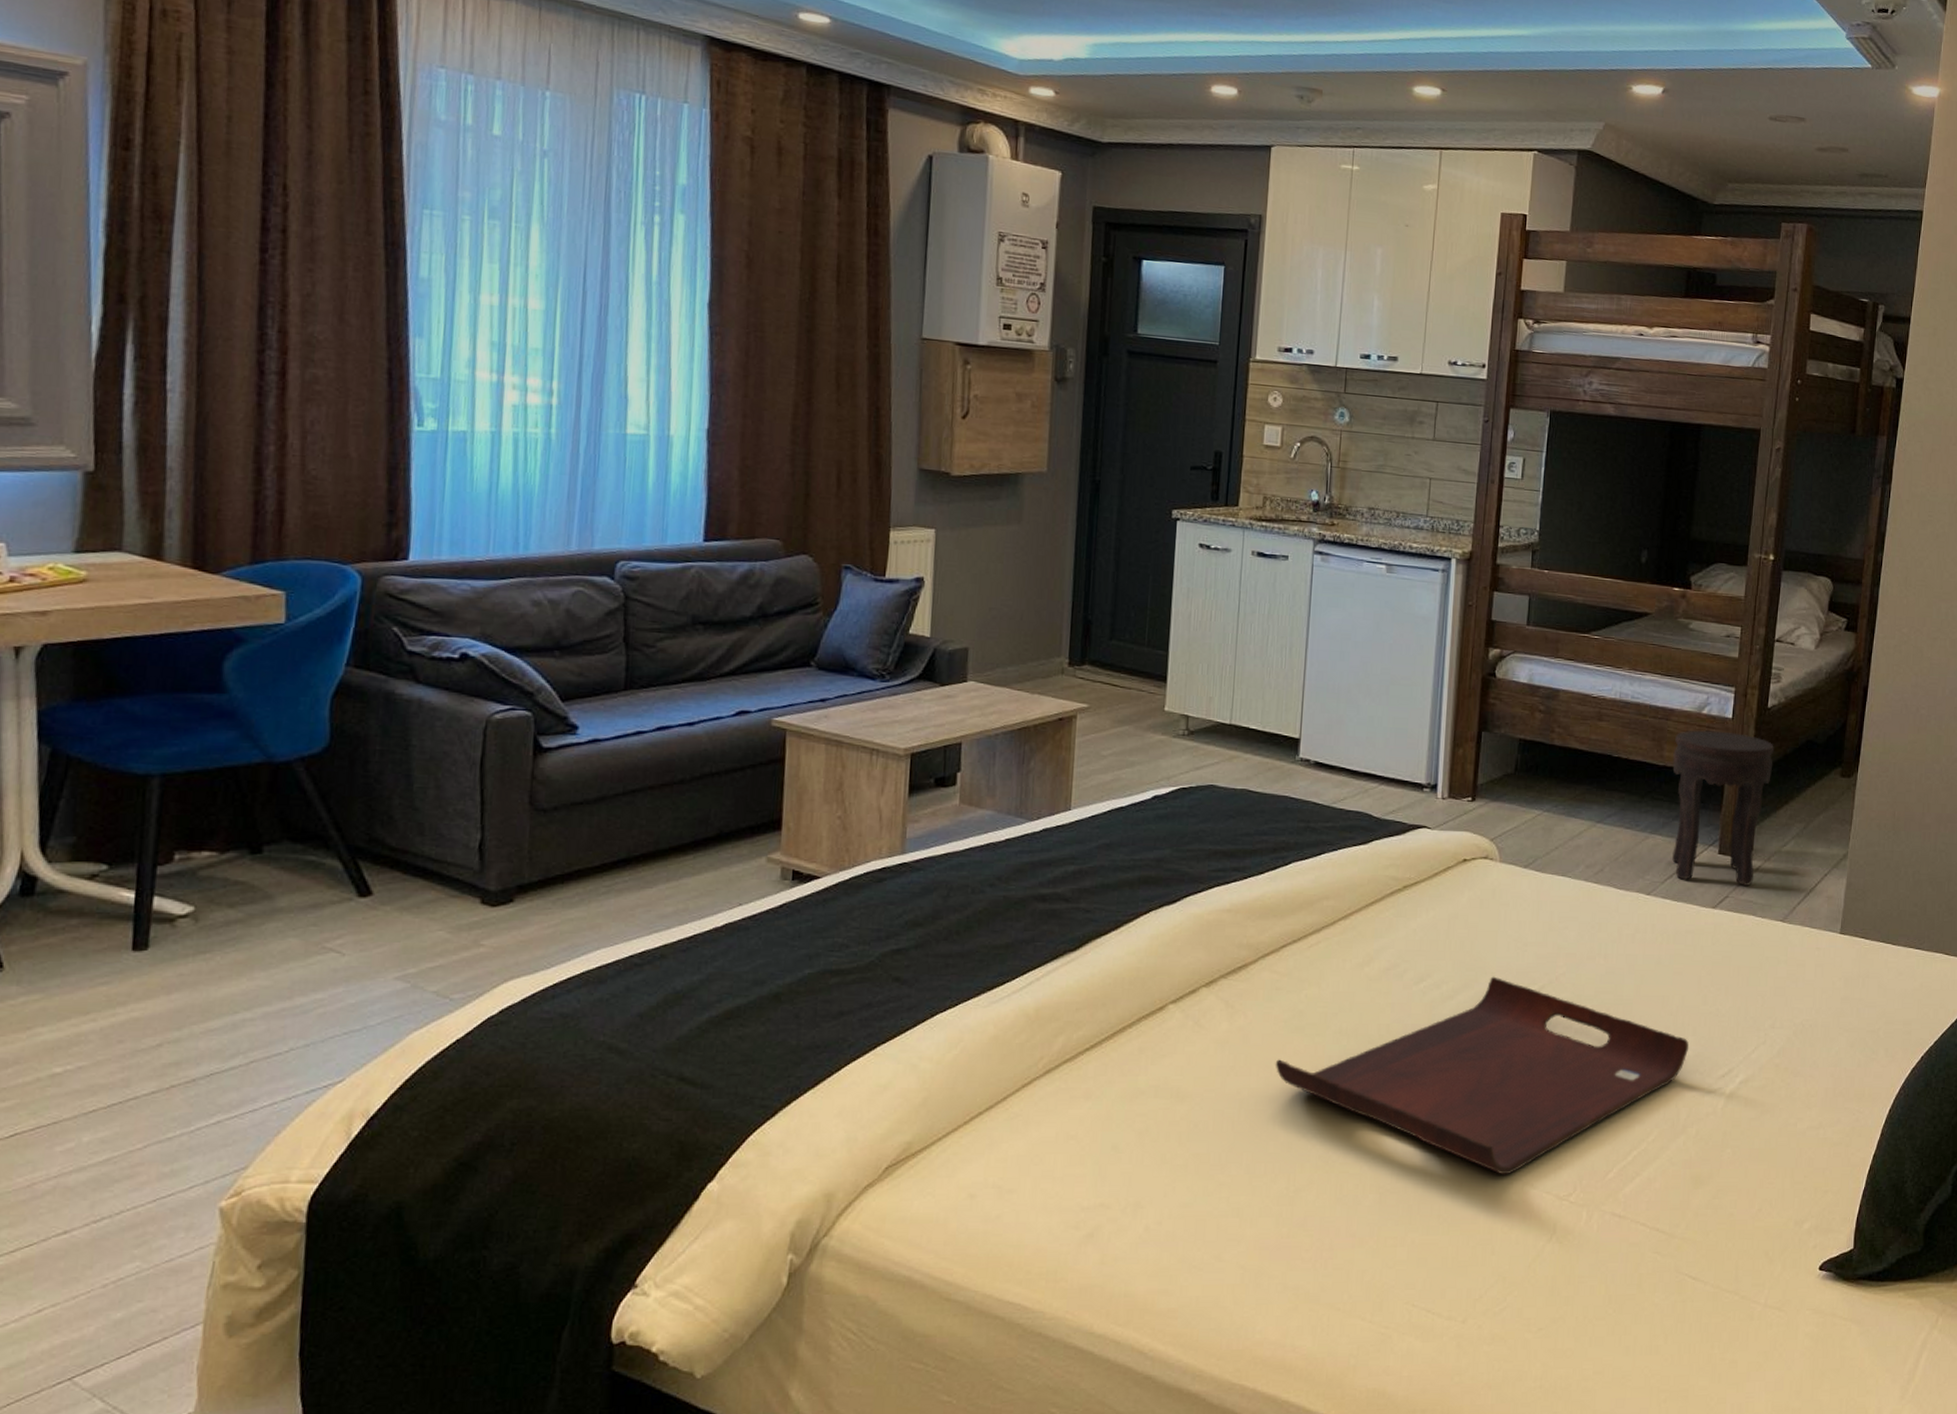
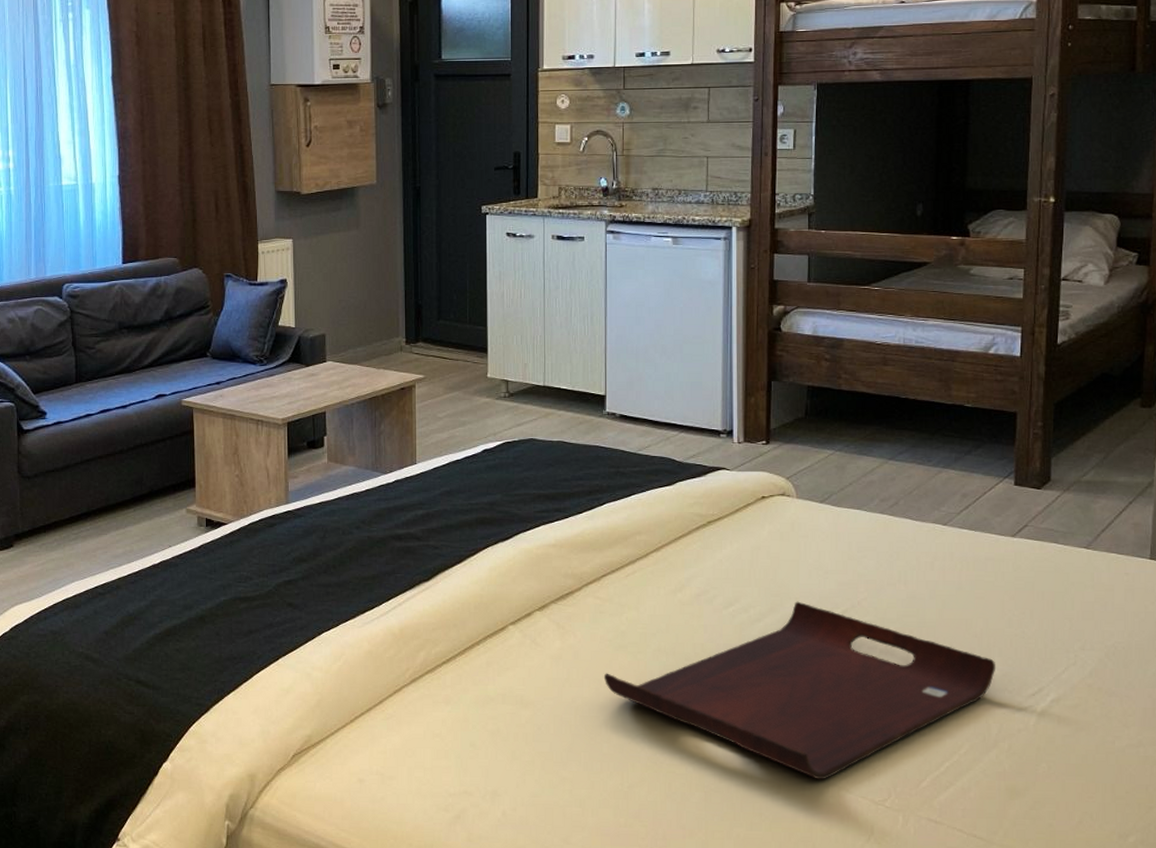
side table: present [1672,730,1774,886] -> none [961,369,1067,515]

